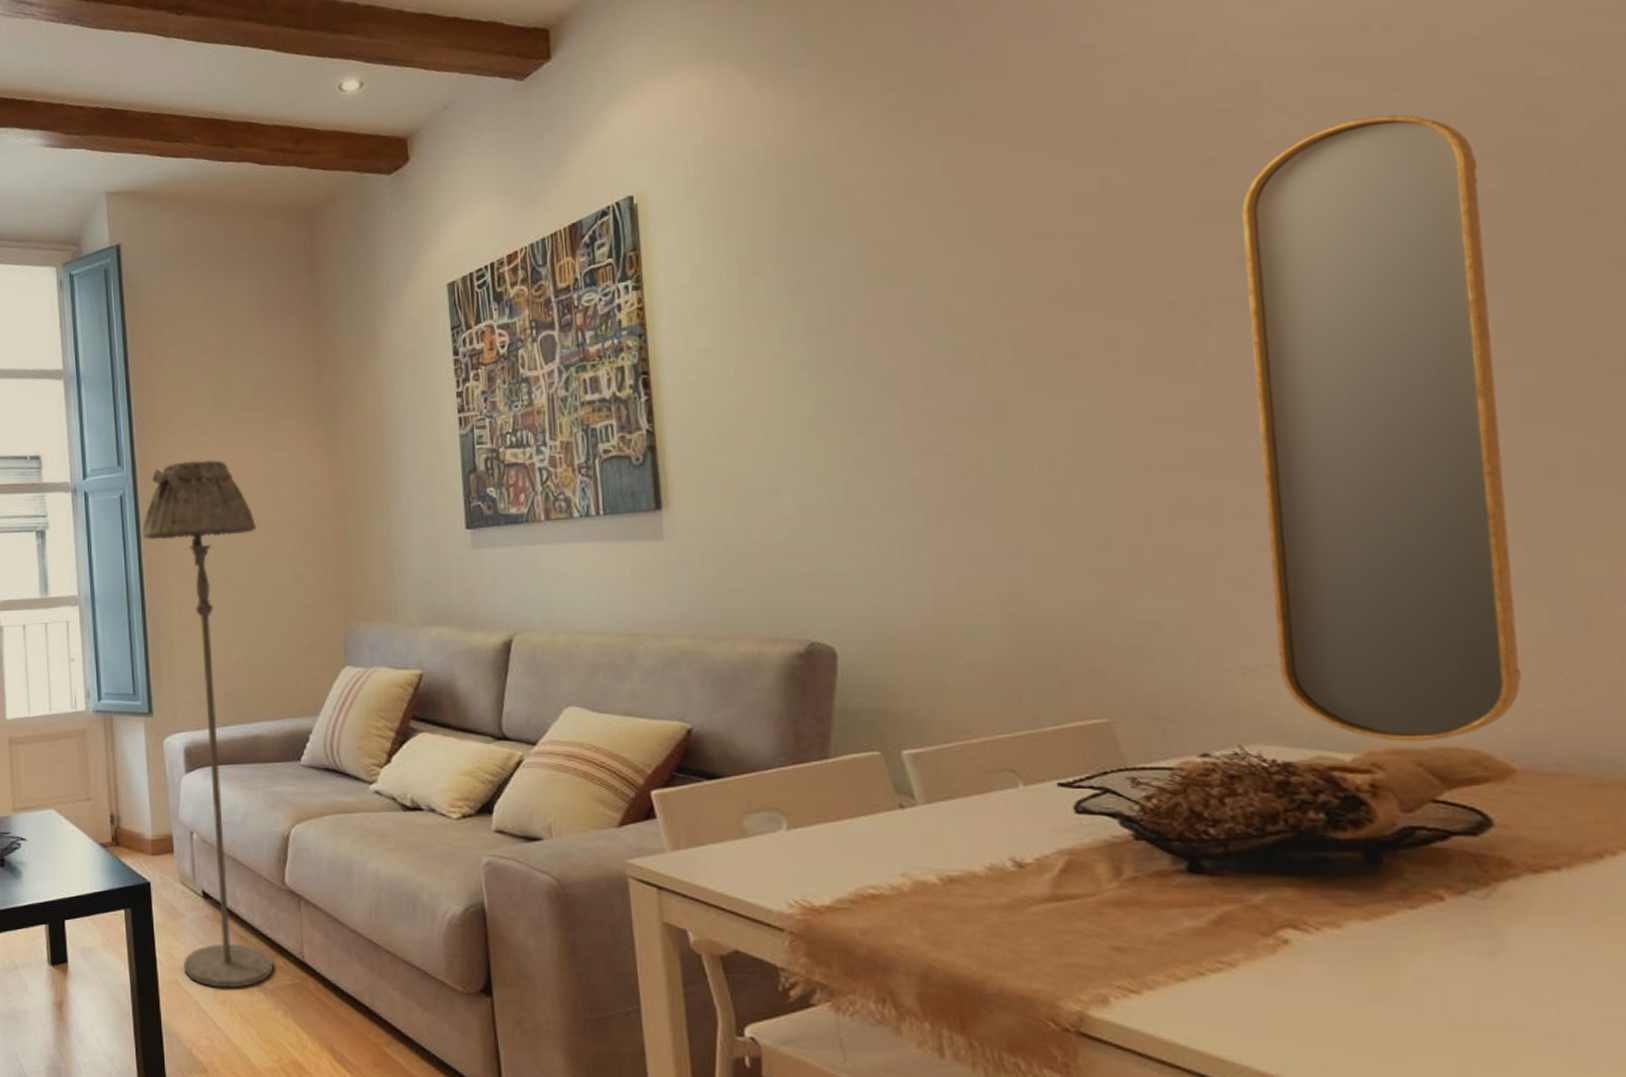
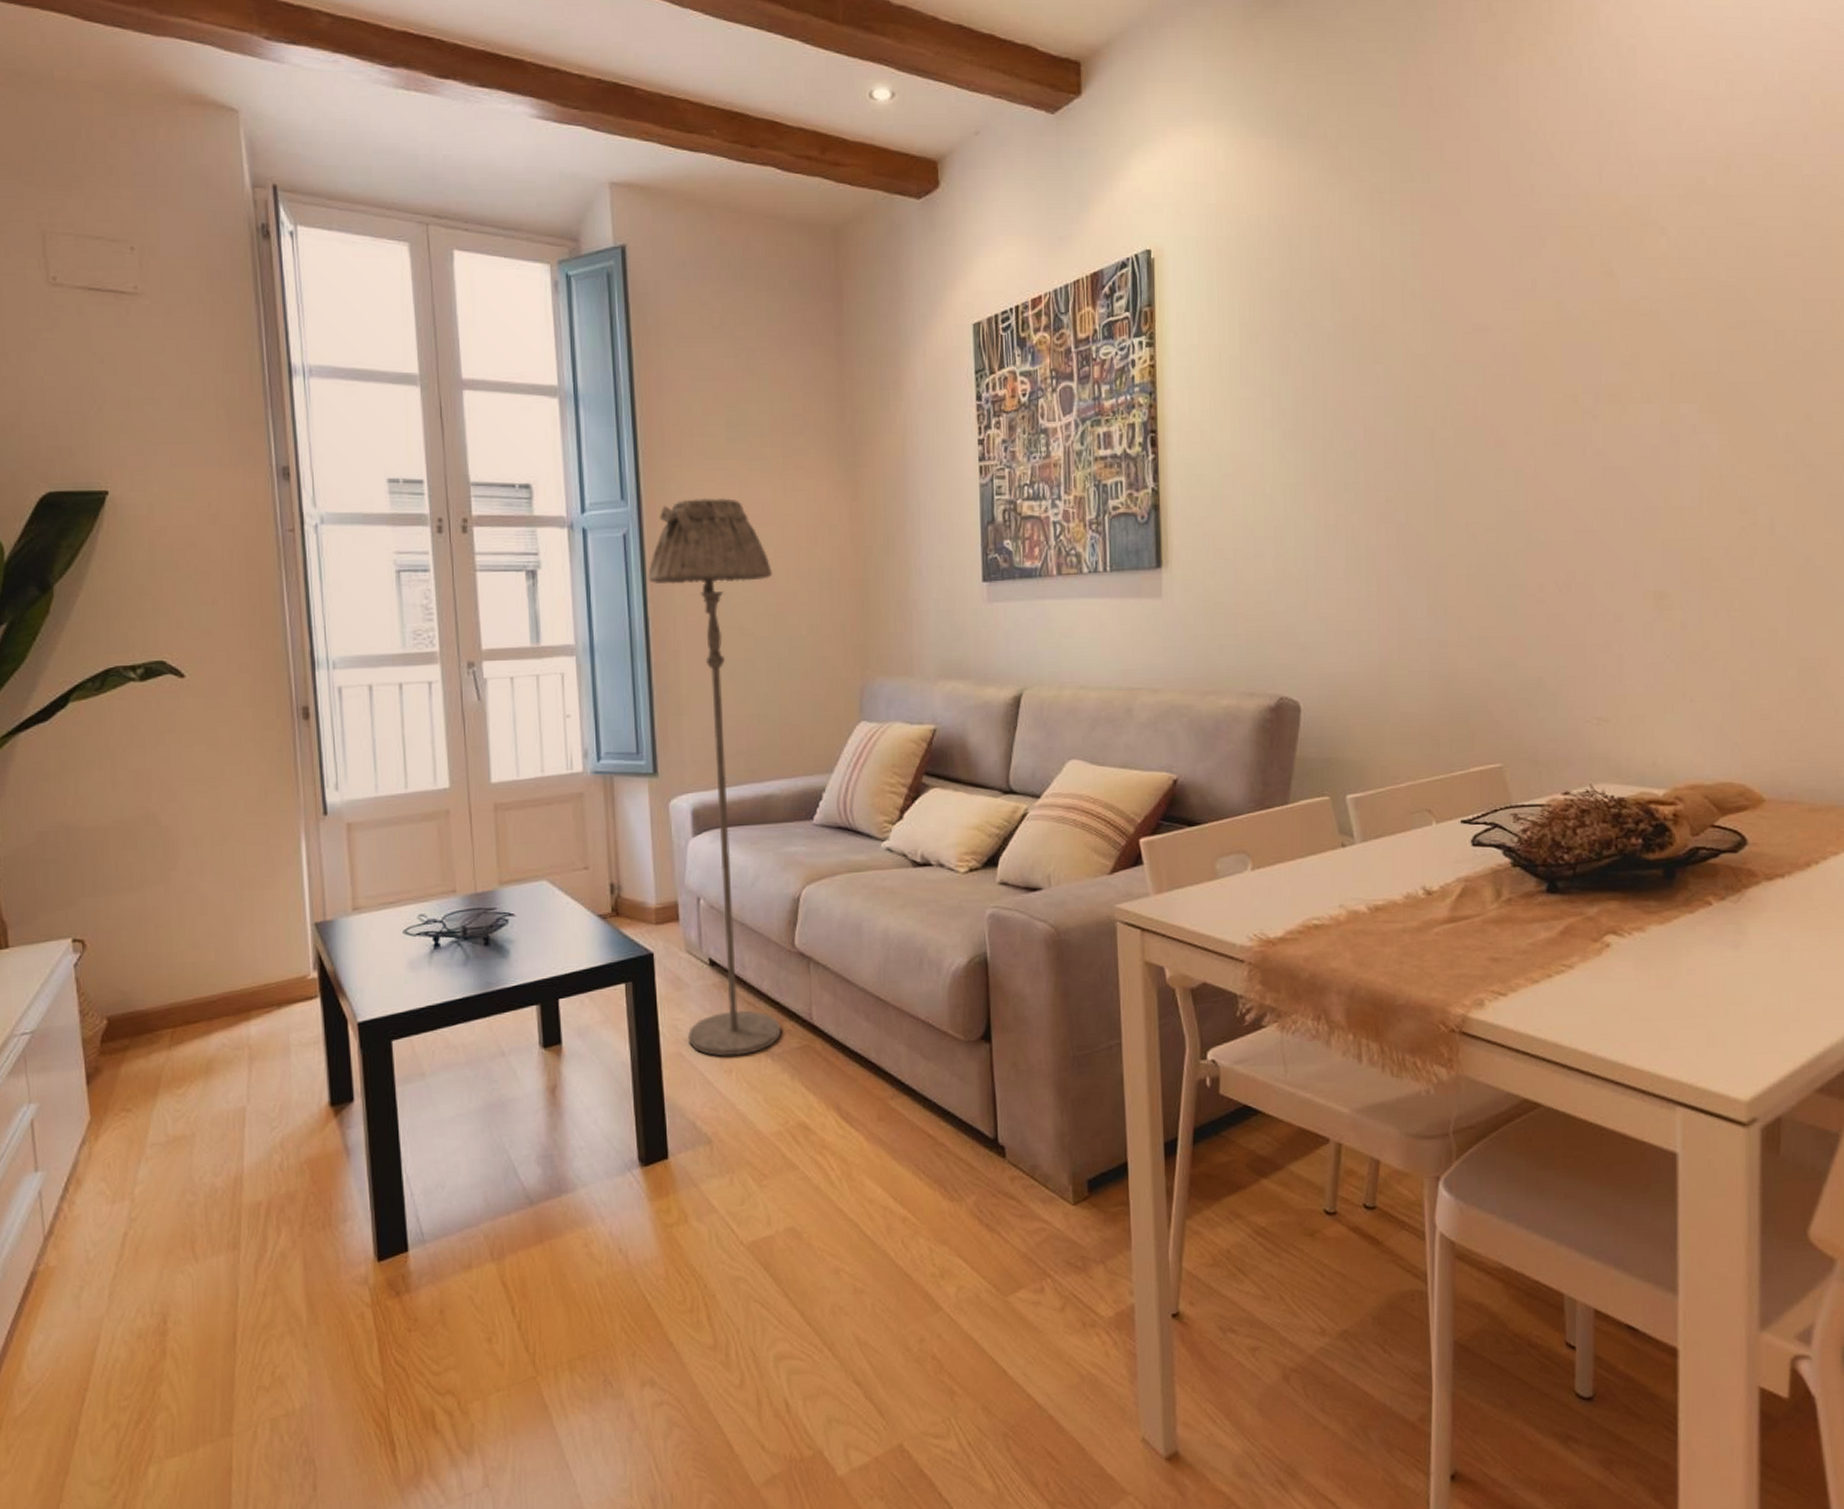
home mirror: present [1241,115,1522,742] -> none [1622,246,1786,779]

